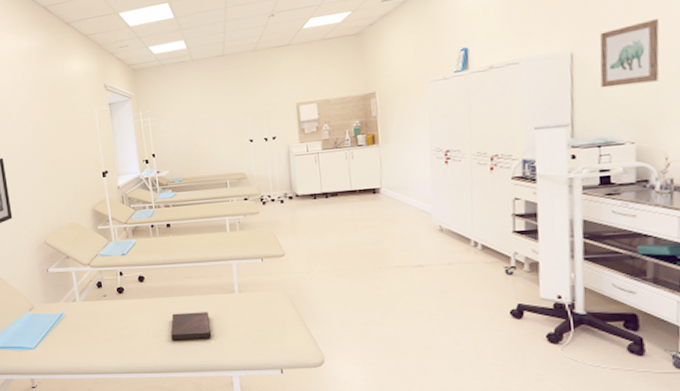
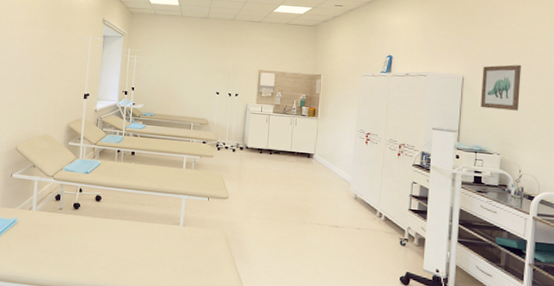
book: present [170,312,212,341] -> none [114,236,153,265]

